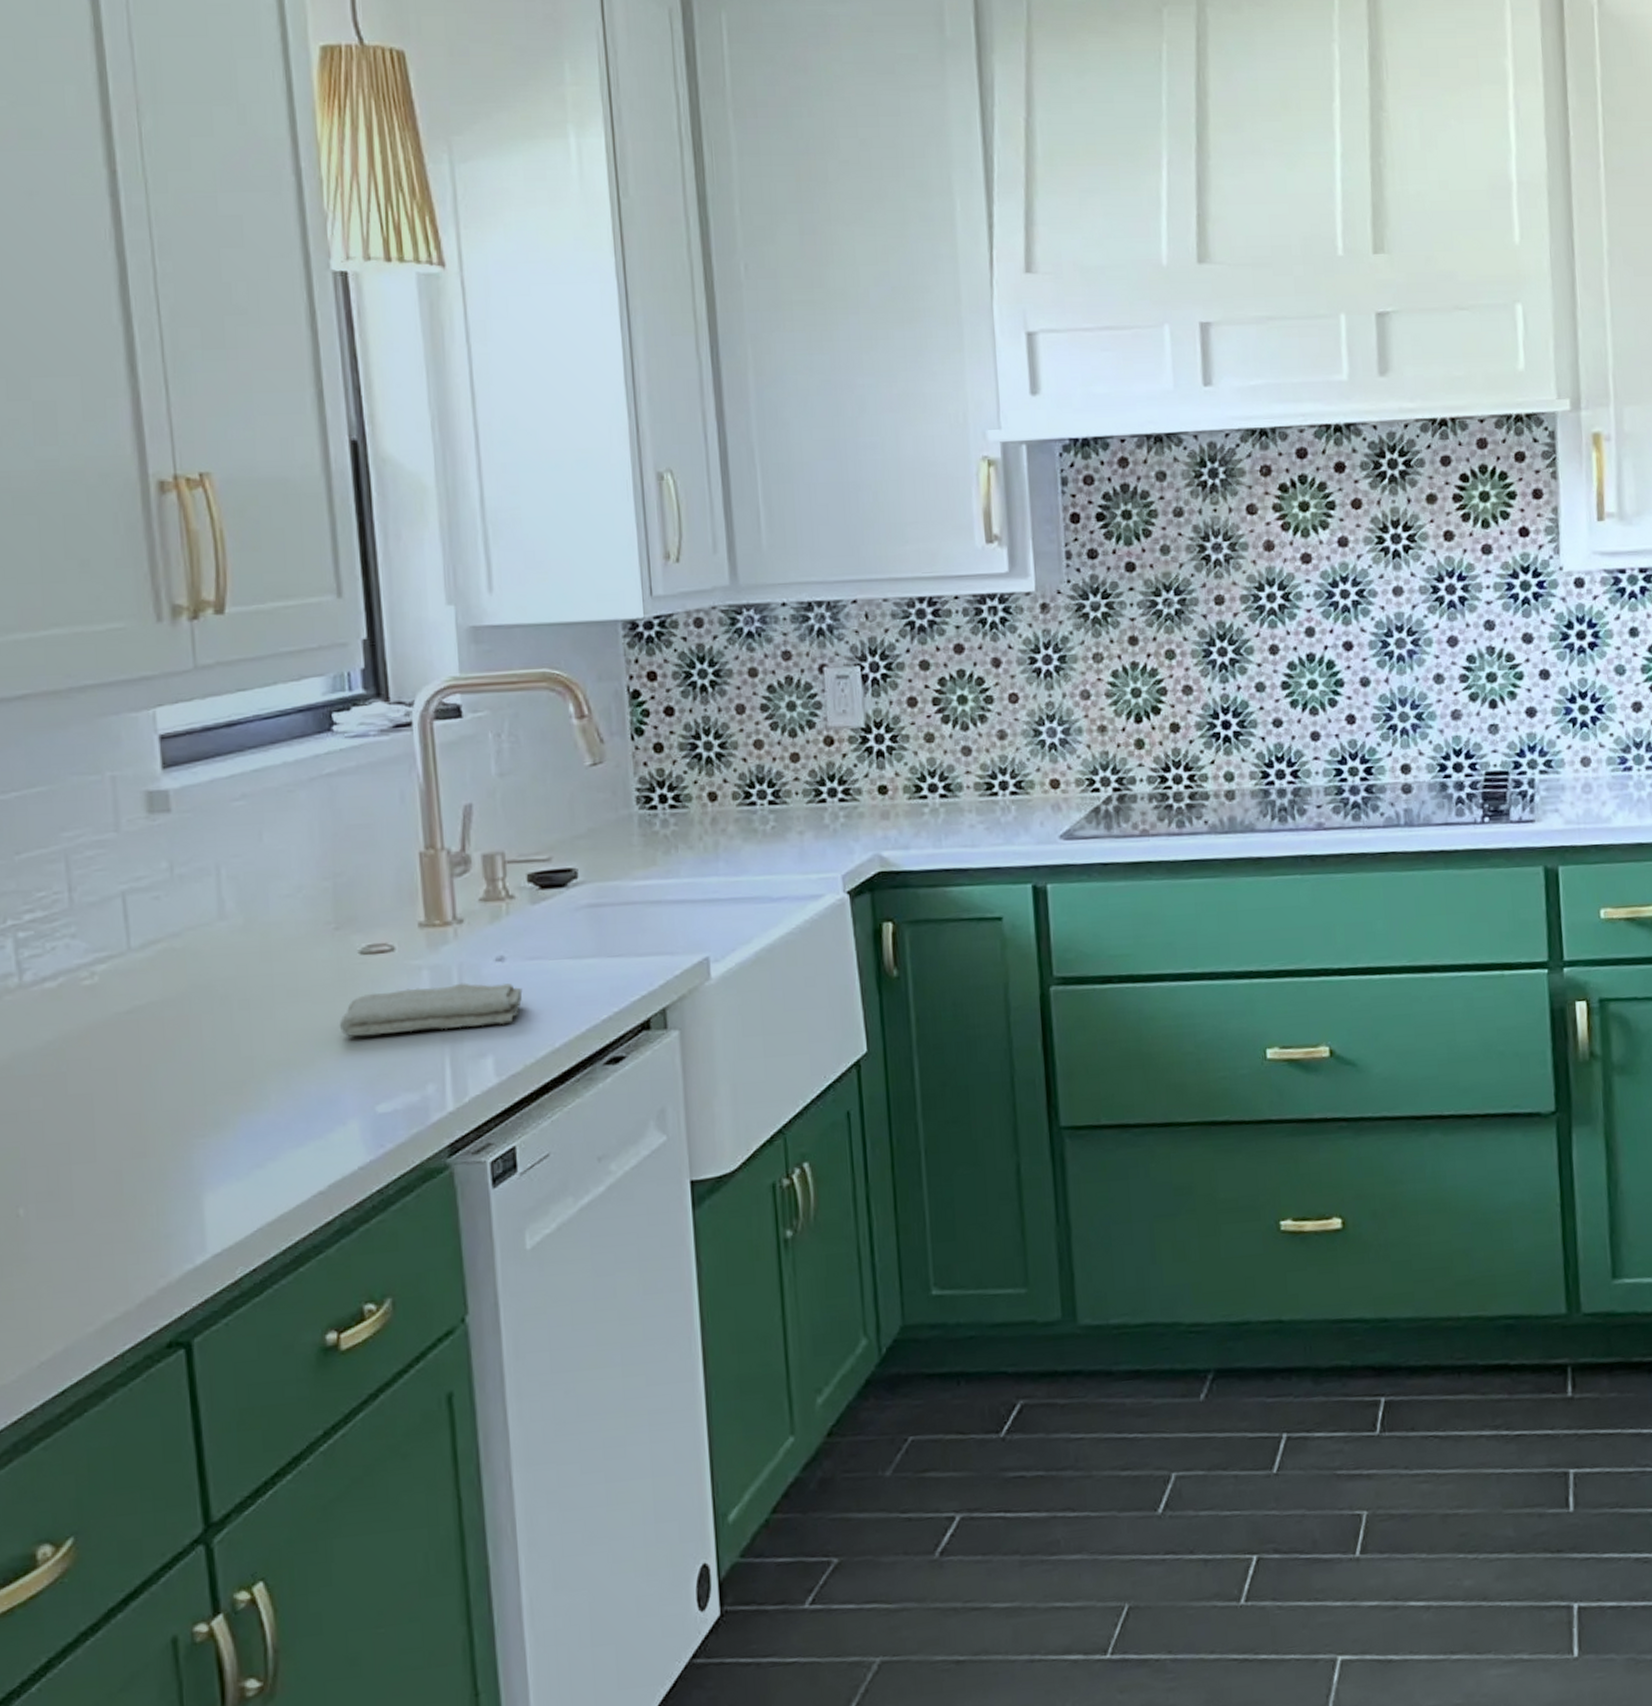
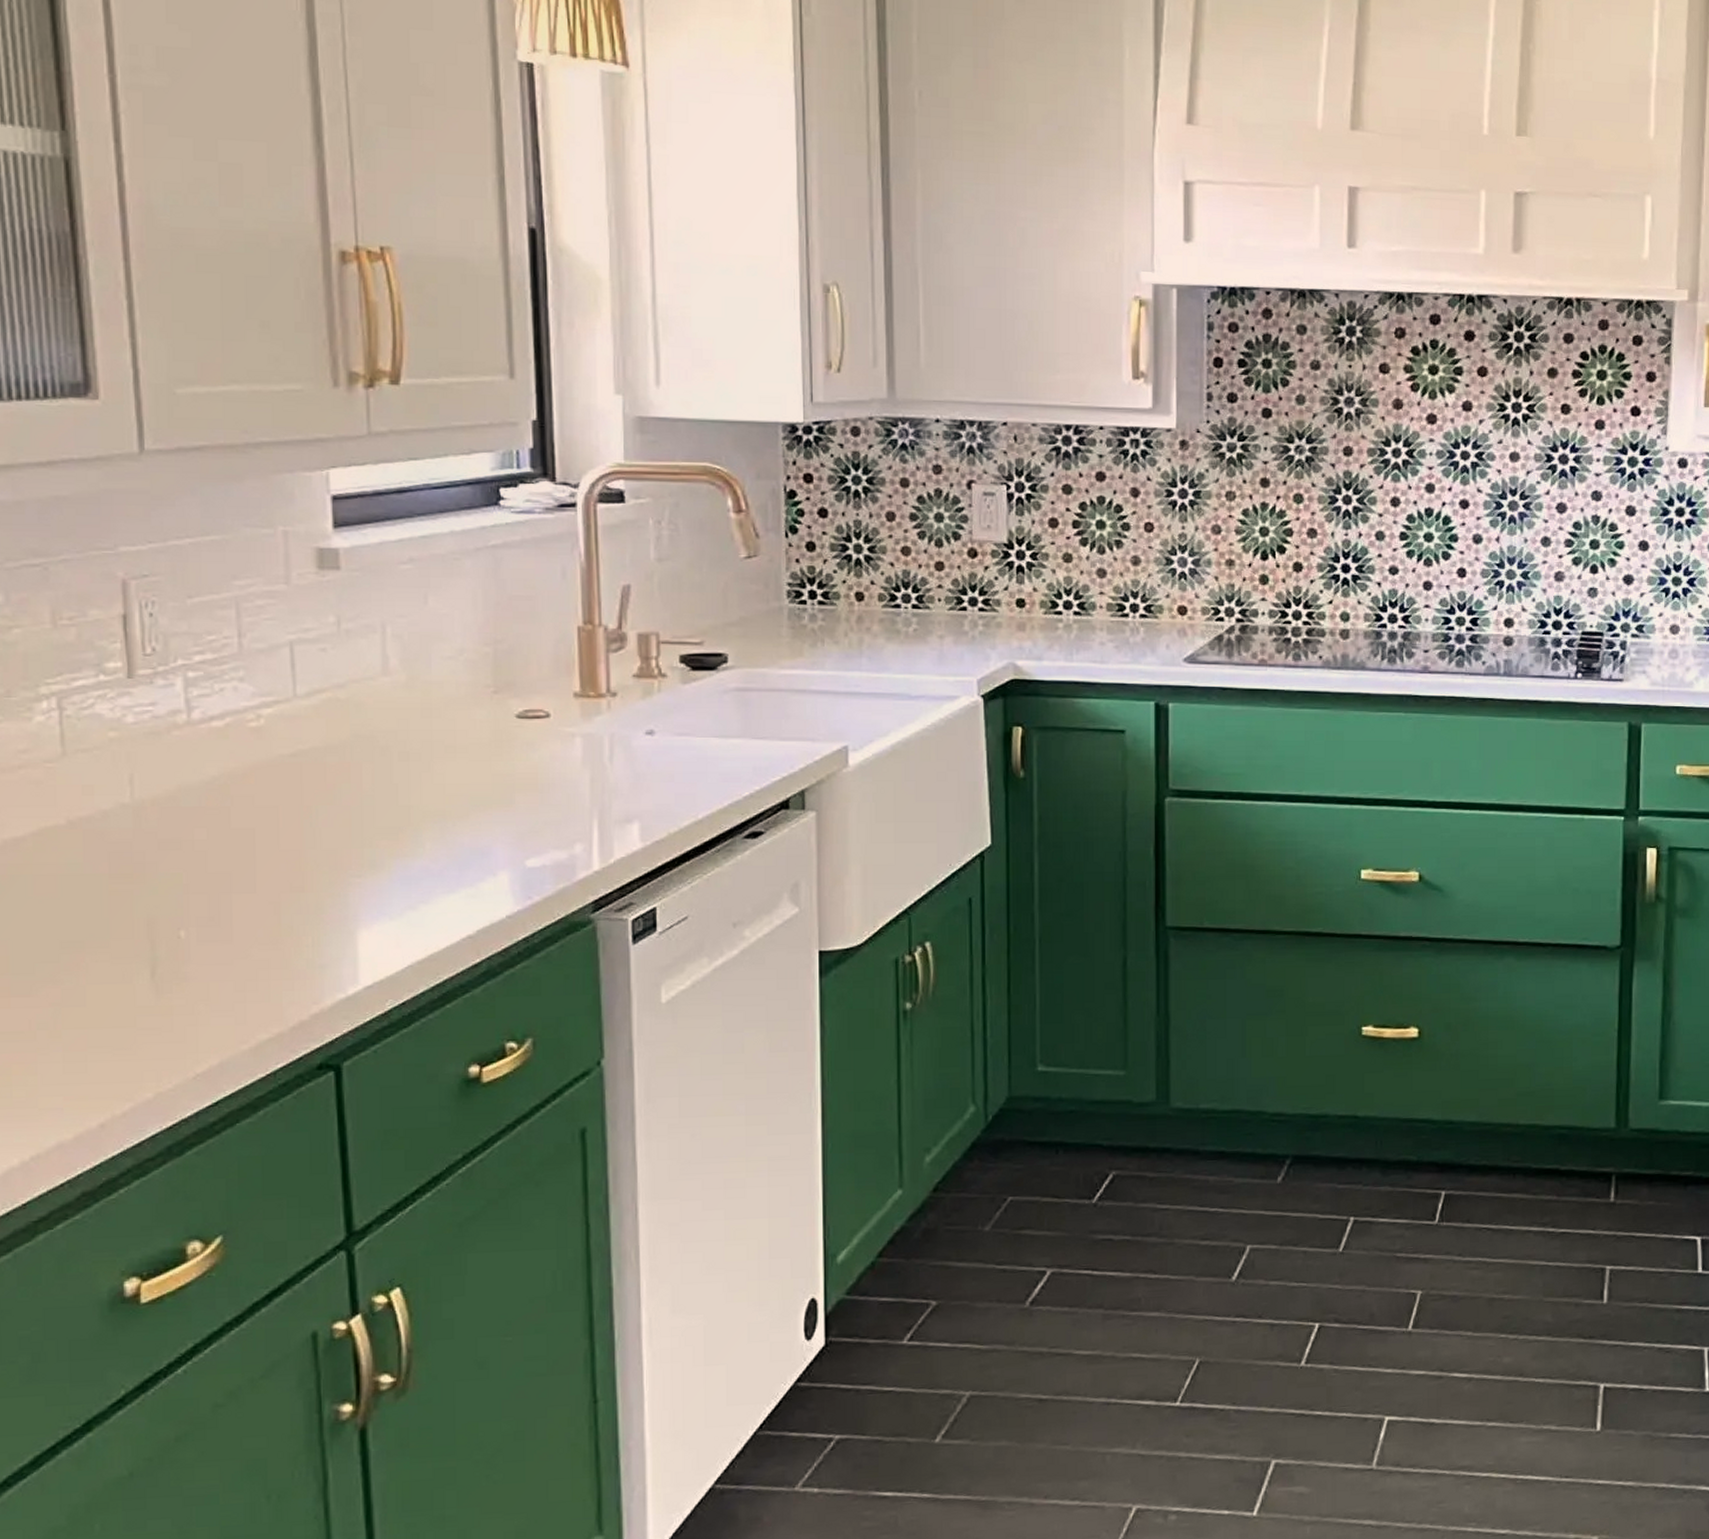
washcloth: present [340,983,523,1037] -> none [495,752,670,795]

